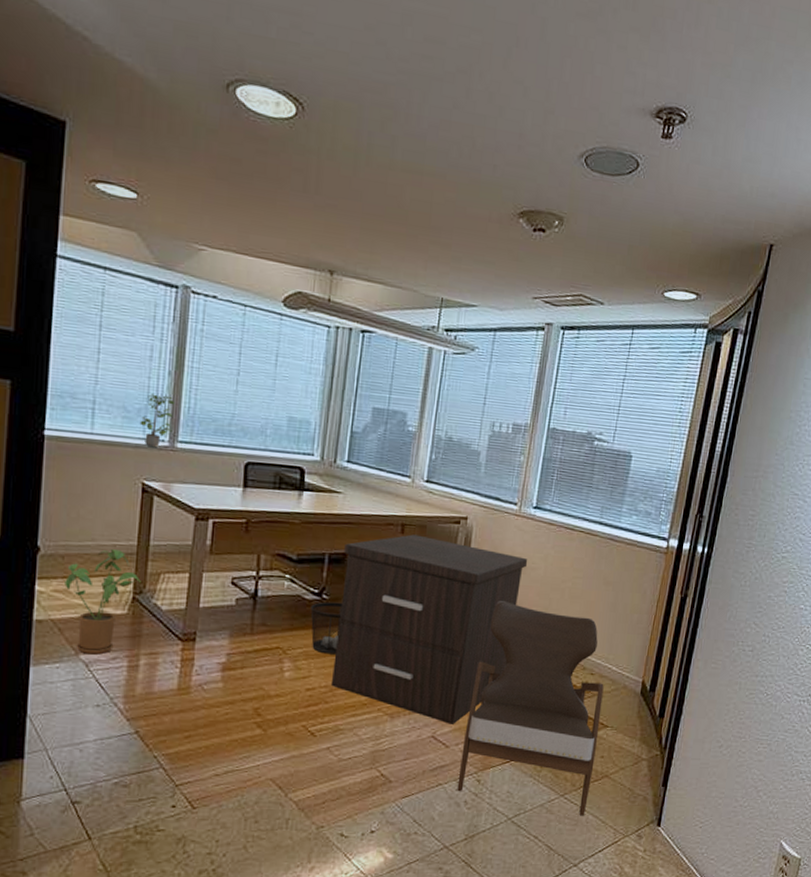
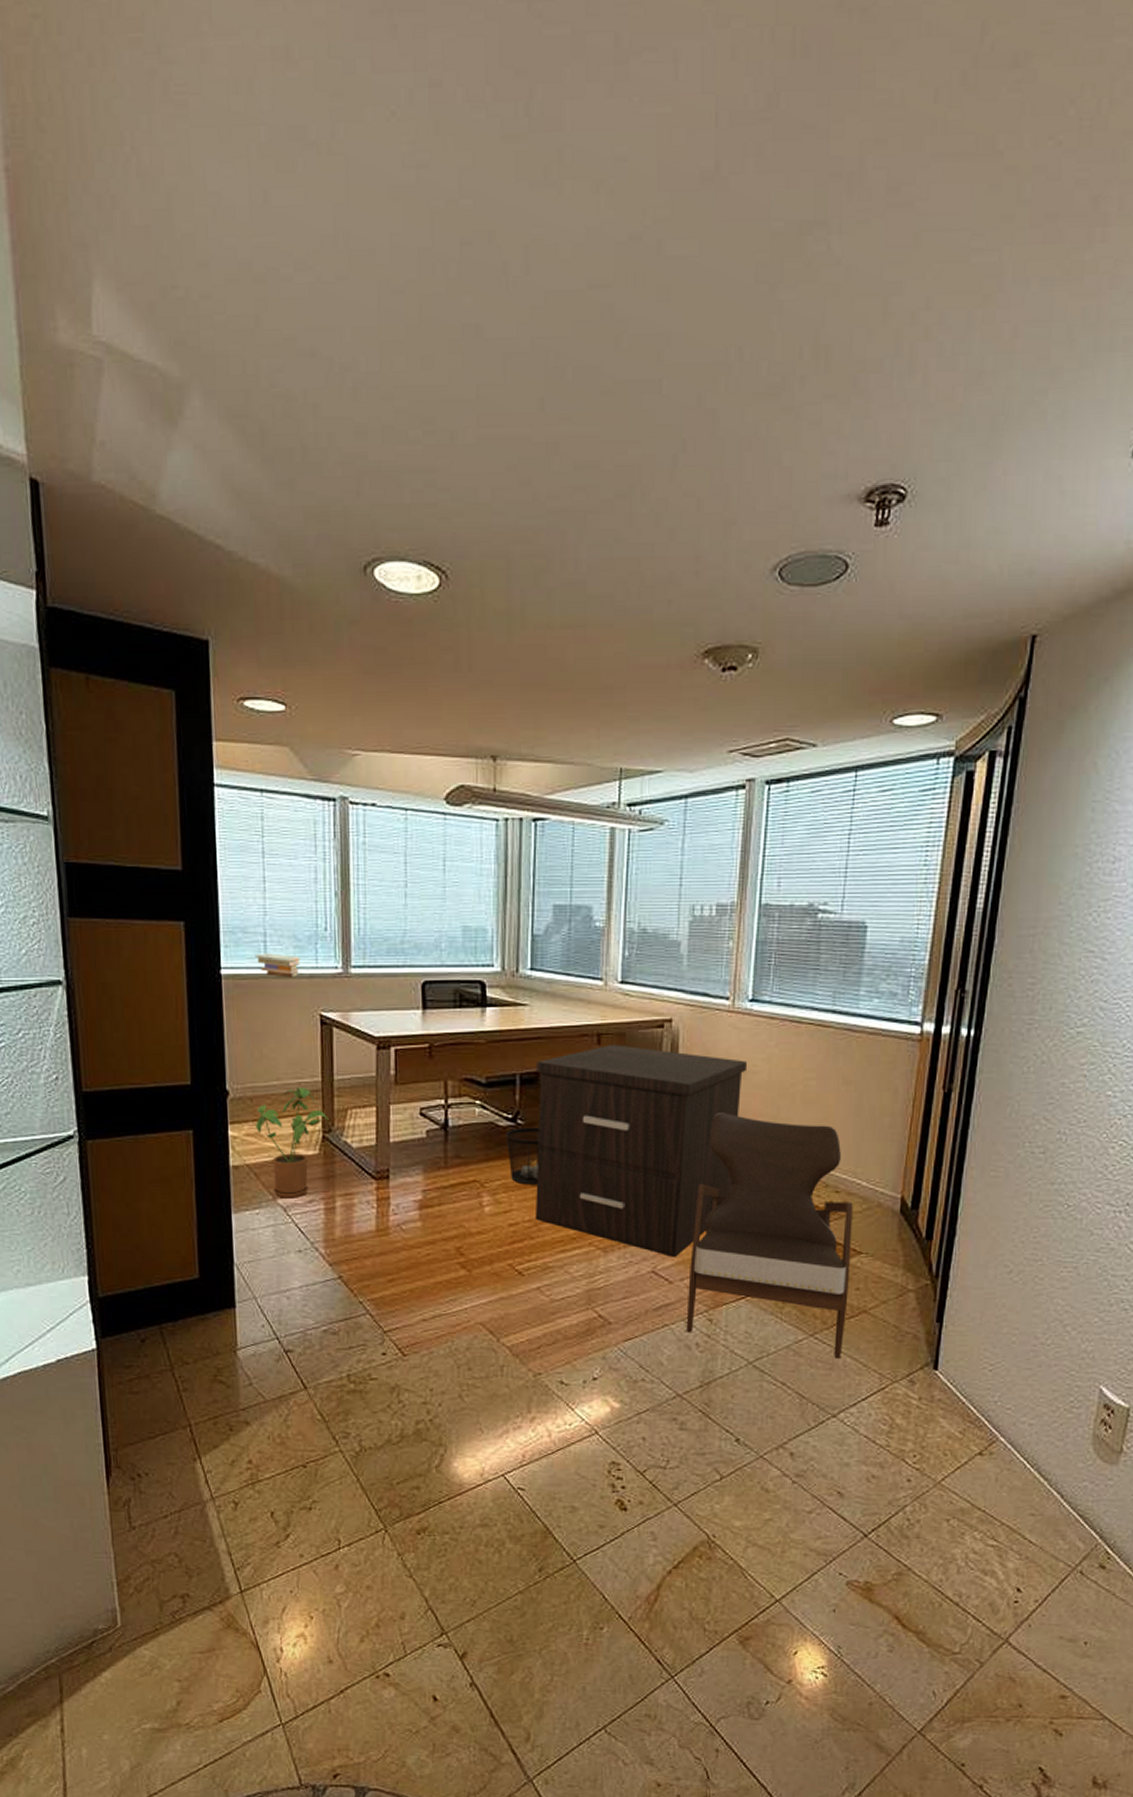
books: none [81,419,128,446] -> present [255,953,301,978]
potted plant: present [139,394,174,448] -> none [311,918,345,976]

